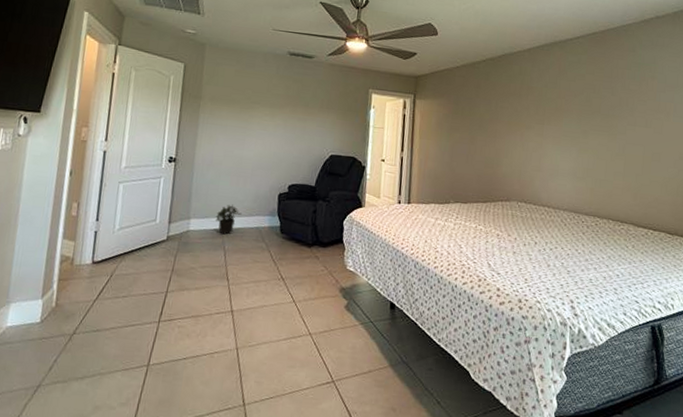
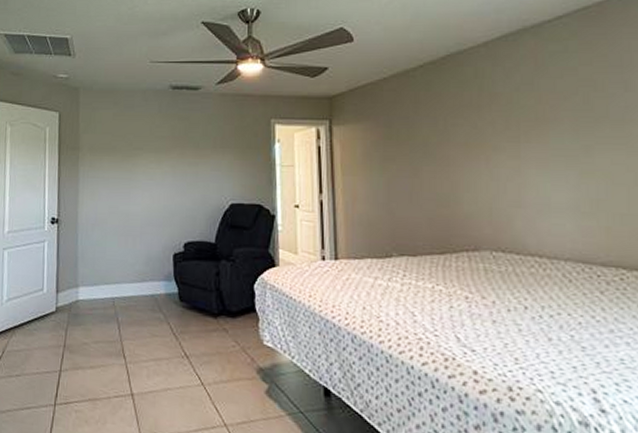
potted plant: present [216,204,242,235] -> none [106,268,134,305]

